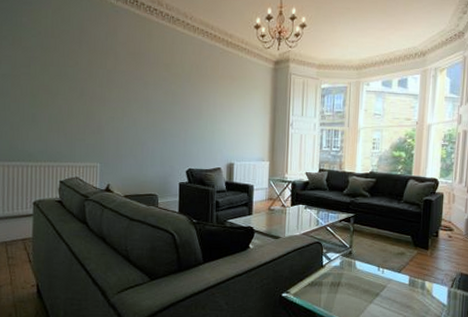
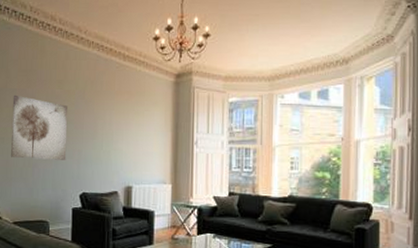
wall art: none [121,76,175,139] -> present [11,94,68,160]

